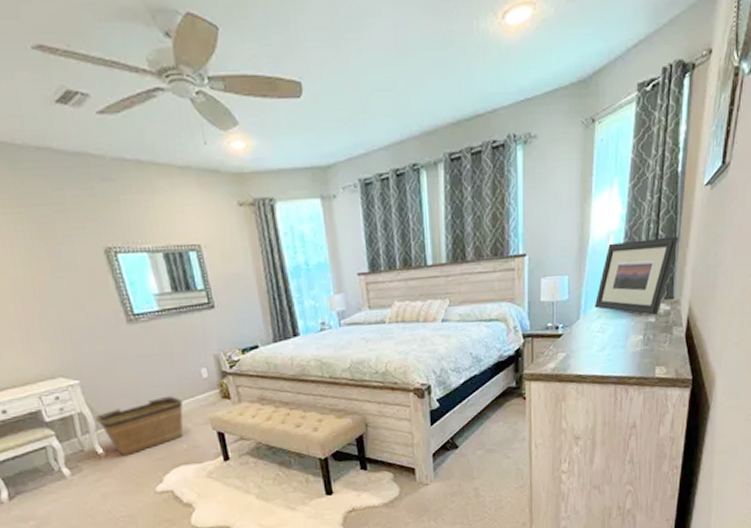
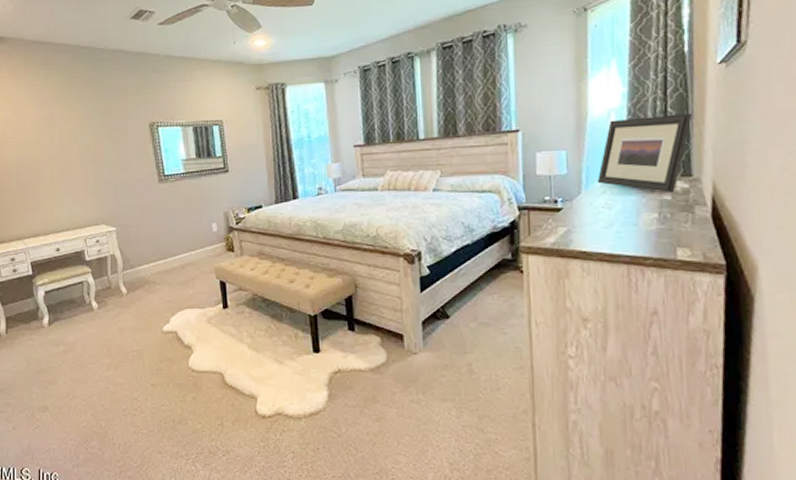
bicycle basket: present [95,395,184,457] -> none [123,245,194,296]

